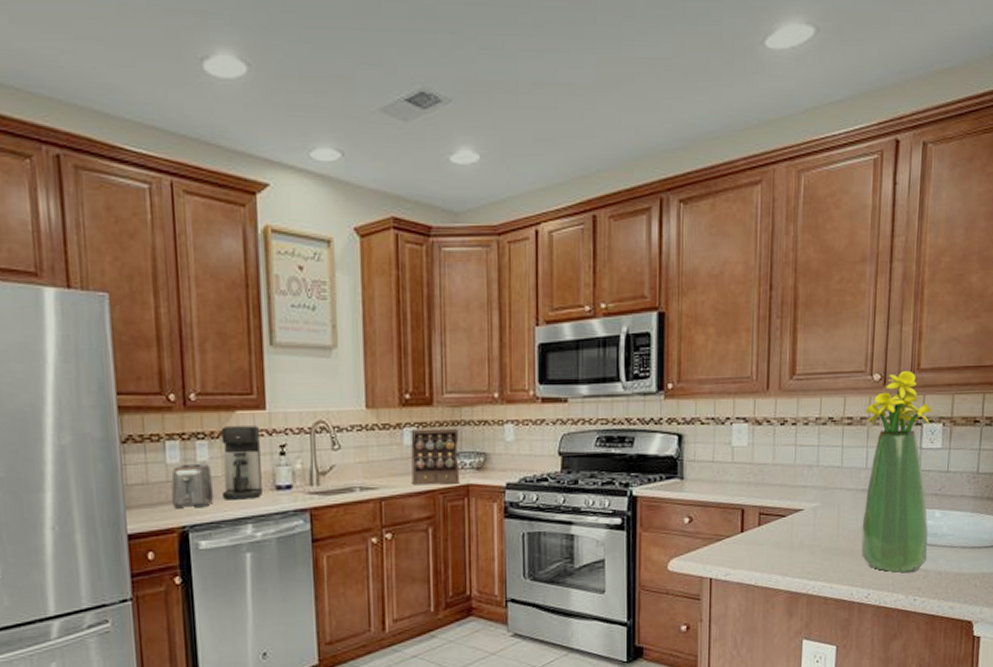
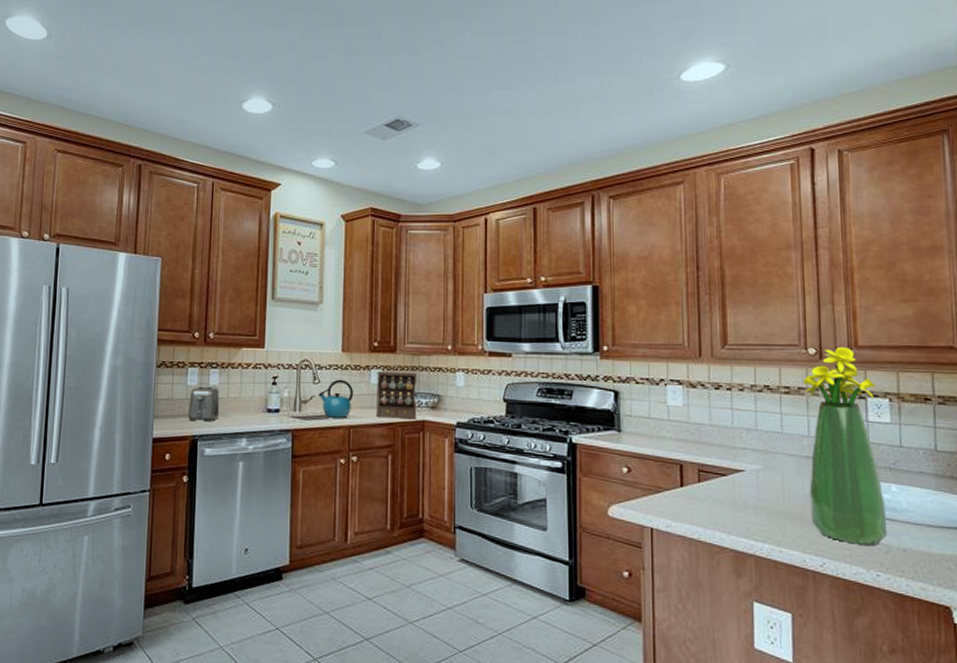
coffee maker: present [221,426,264,500] -> none [226,360,258,418]
kettle: none [339,442,384,490] -> present [318,379,354,418]

